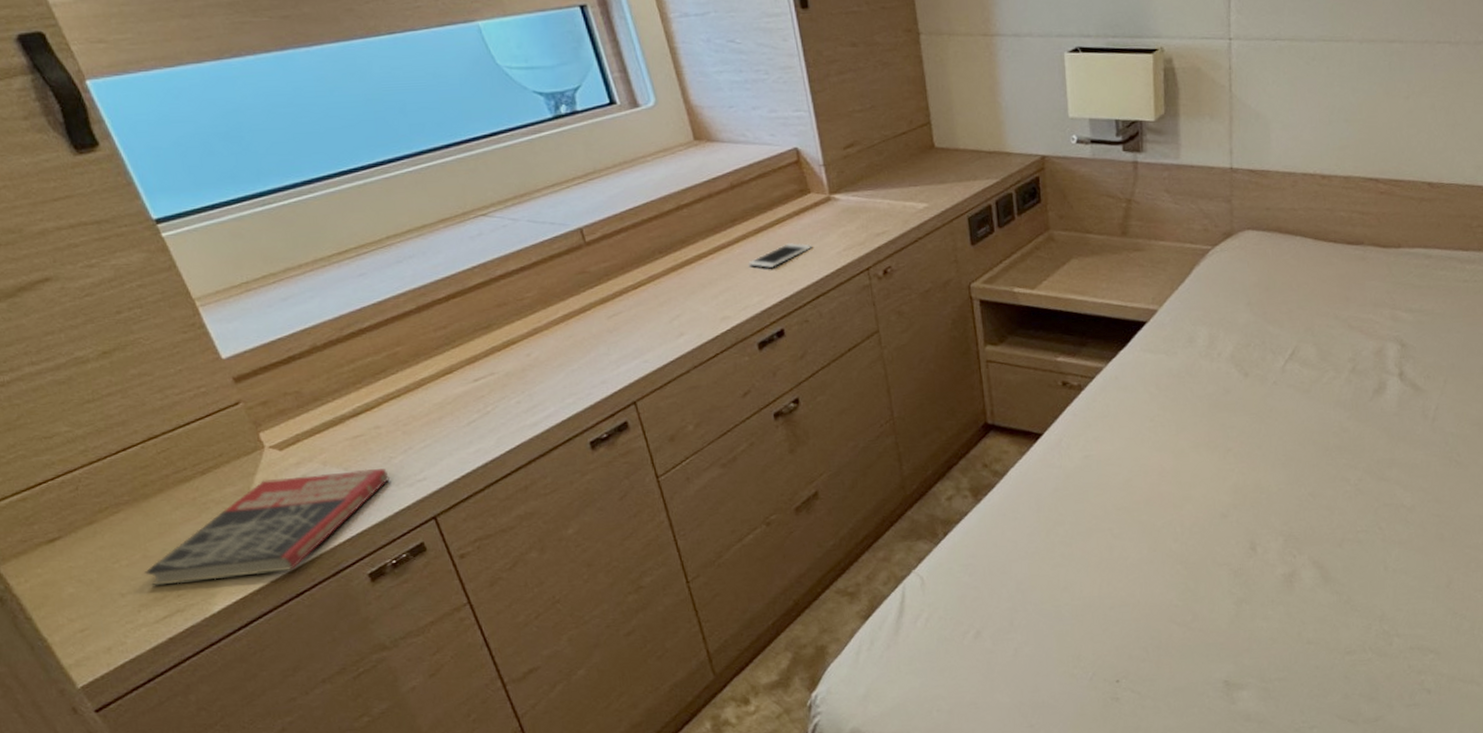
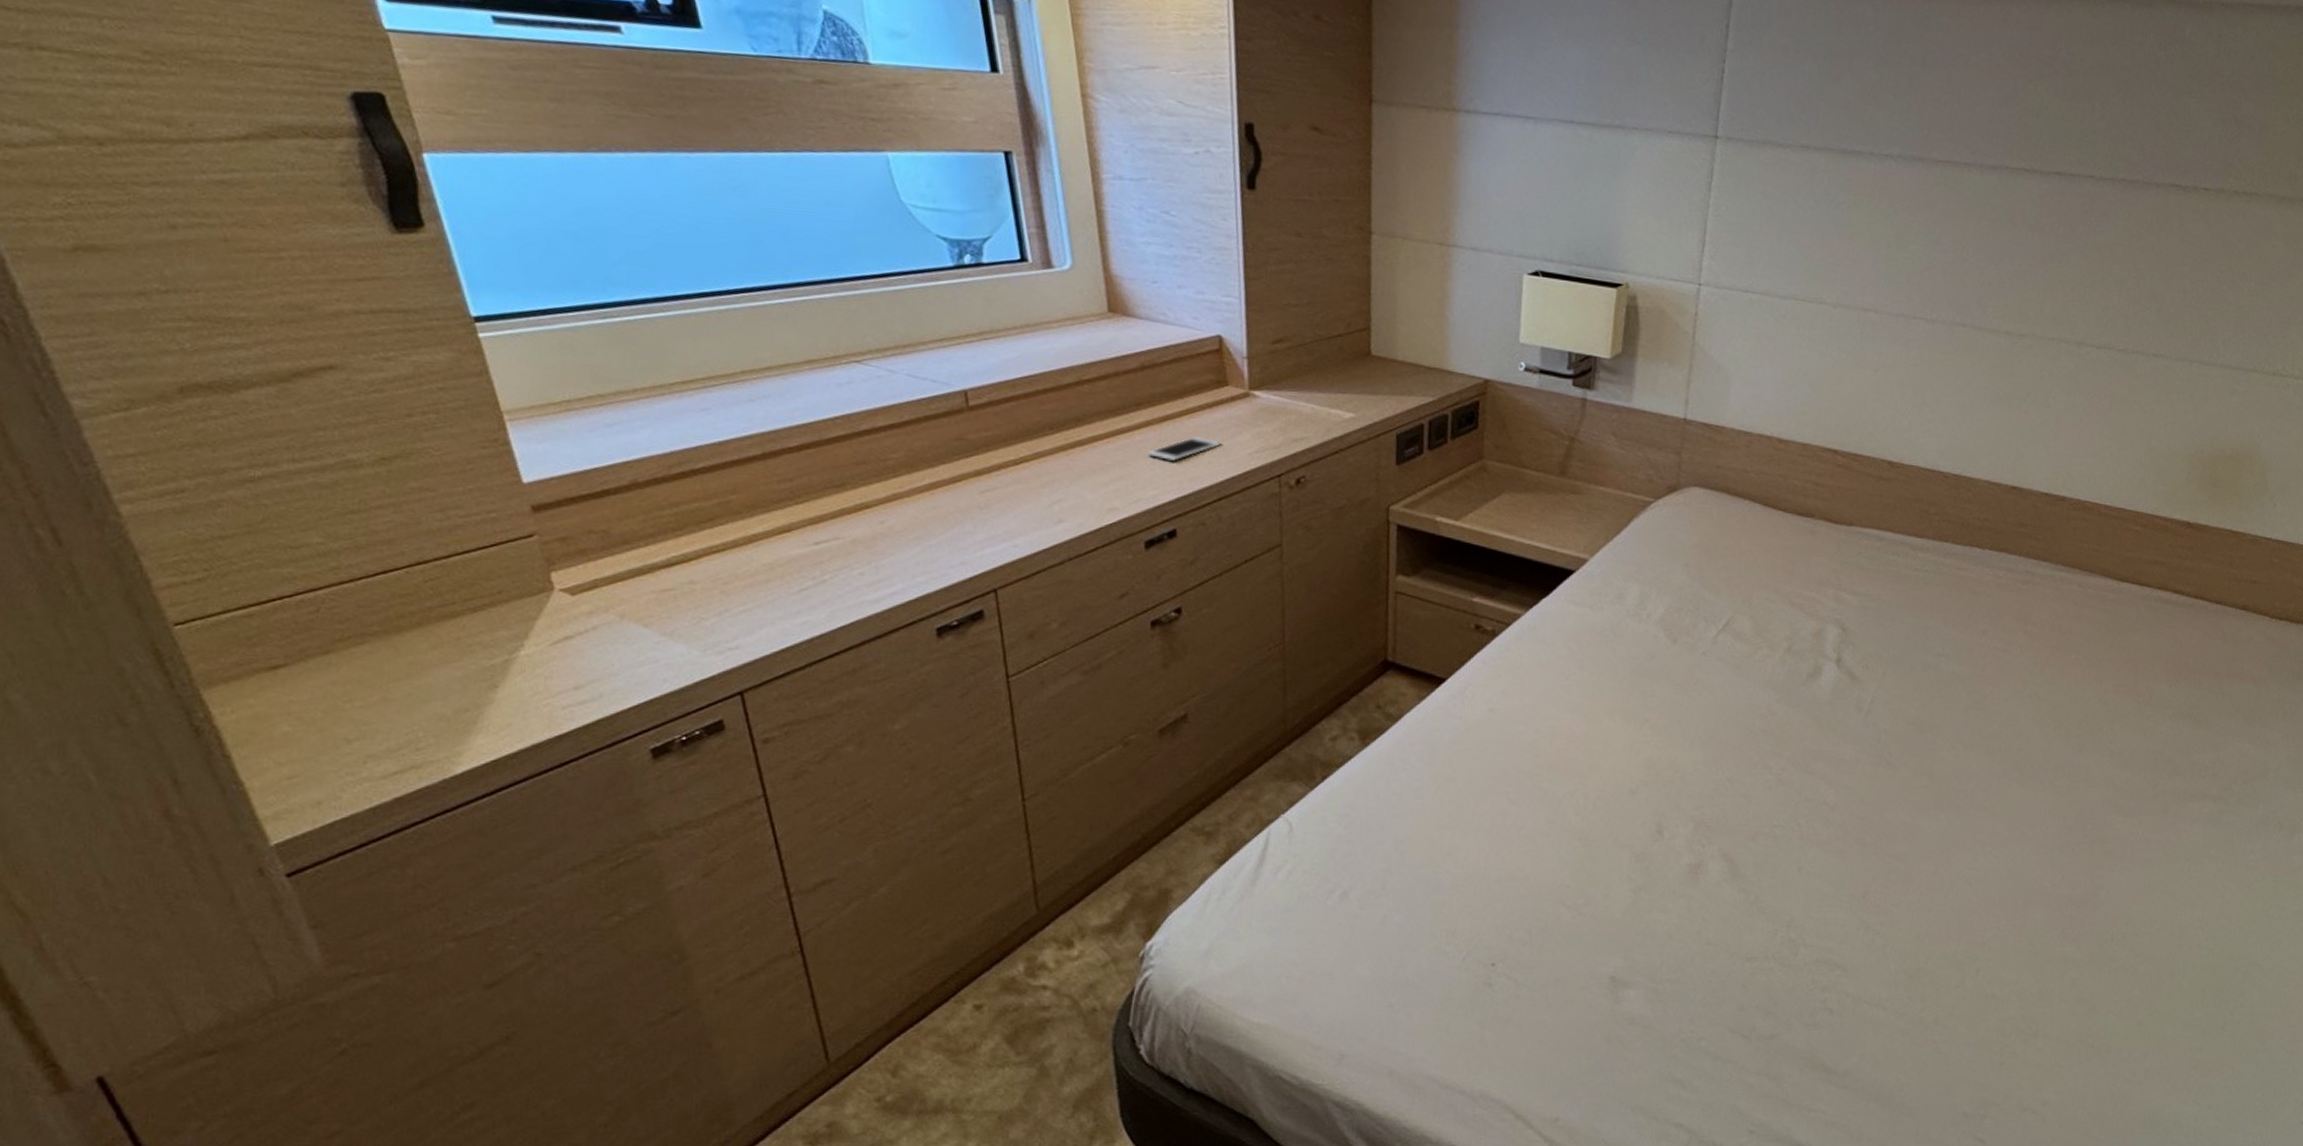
book: present [144,469,390,586] -> none [379,626,696,736]

